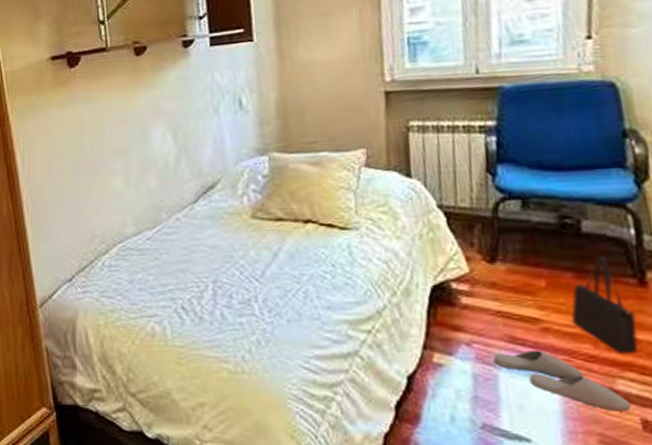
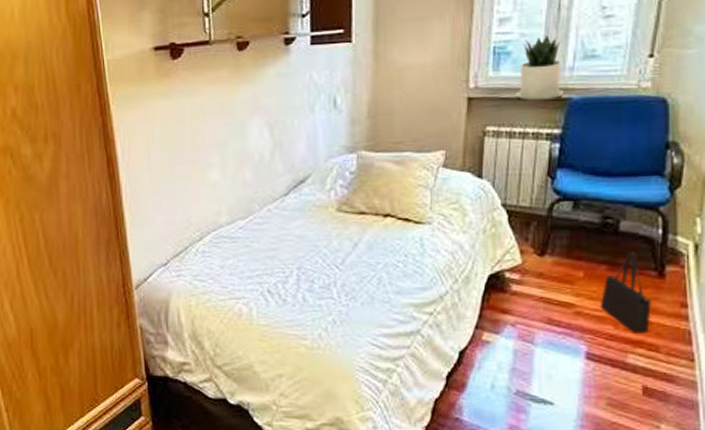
planter: none [438,22,494,92] -> present [515,35,564,102]
slippers: present [494,350,631,412] -> none [533,330,636,380]

